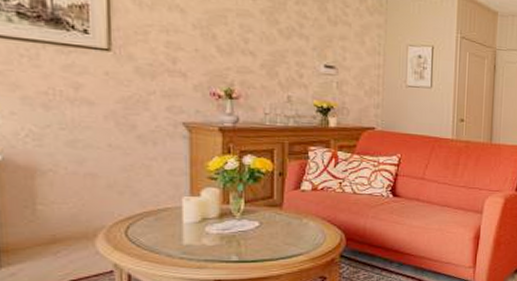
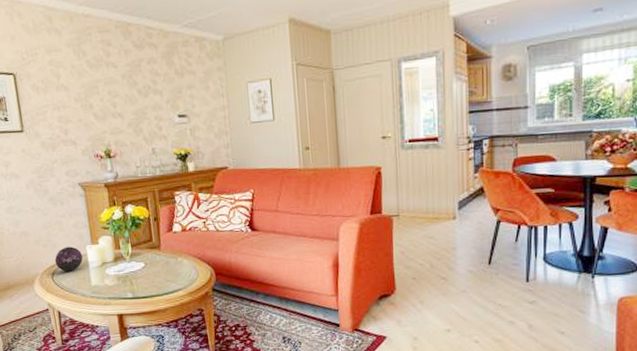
decorative orb: none [132,196,175,226] -> present [54,246,83,272]

